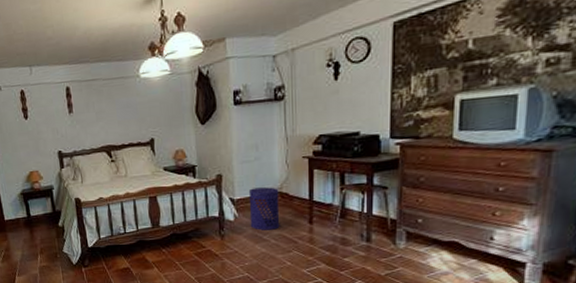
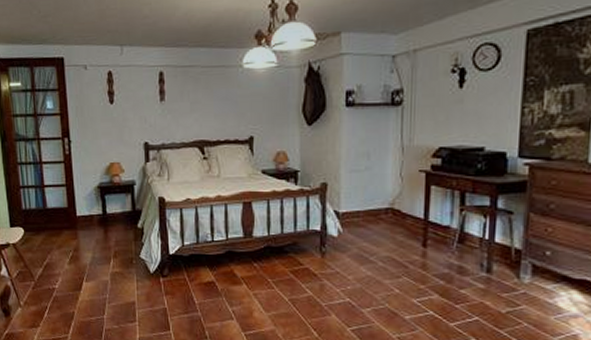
waste bin: present [248,187,280,231] -> none [355,201,391,251]

